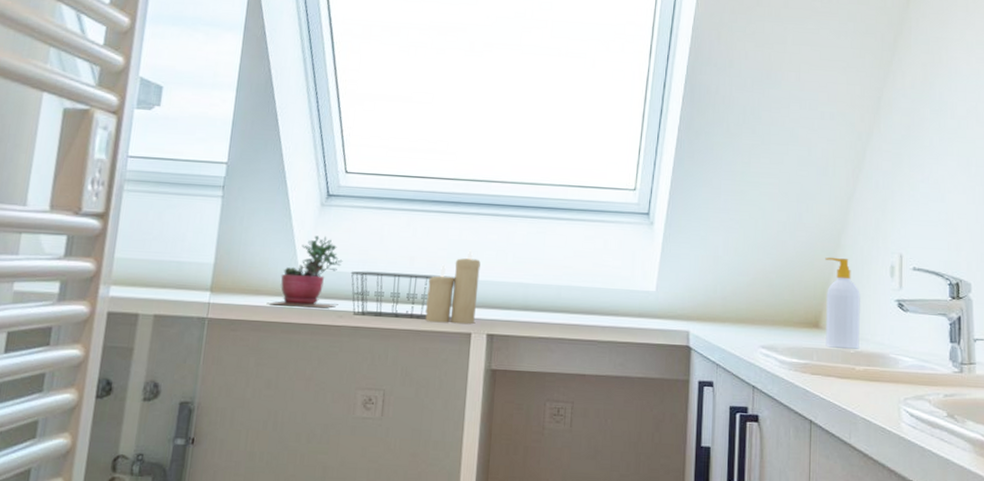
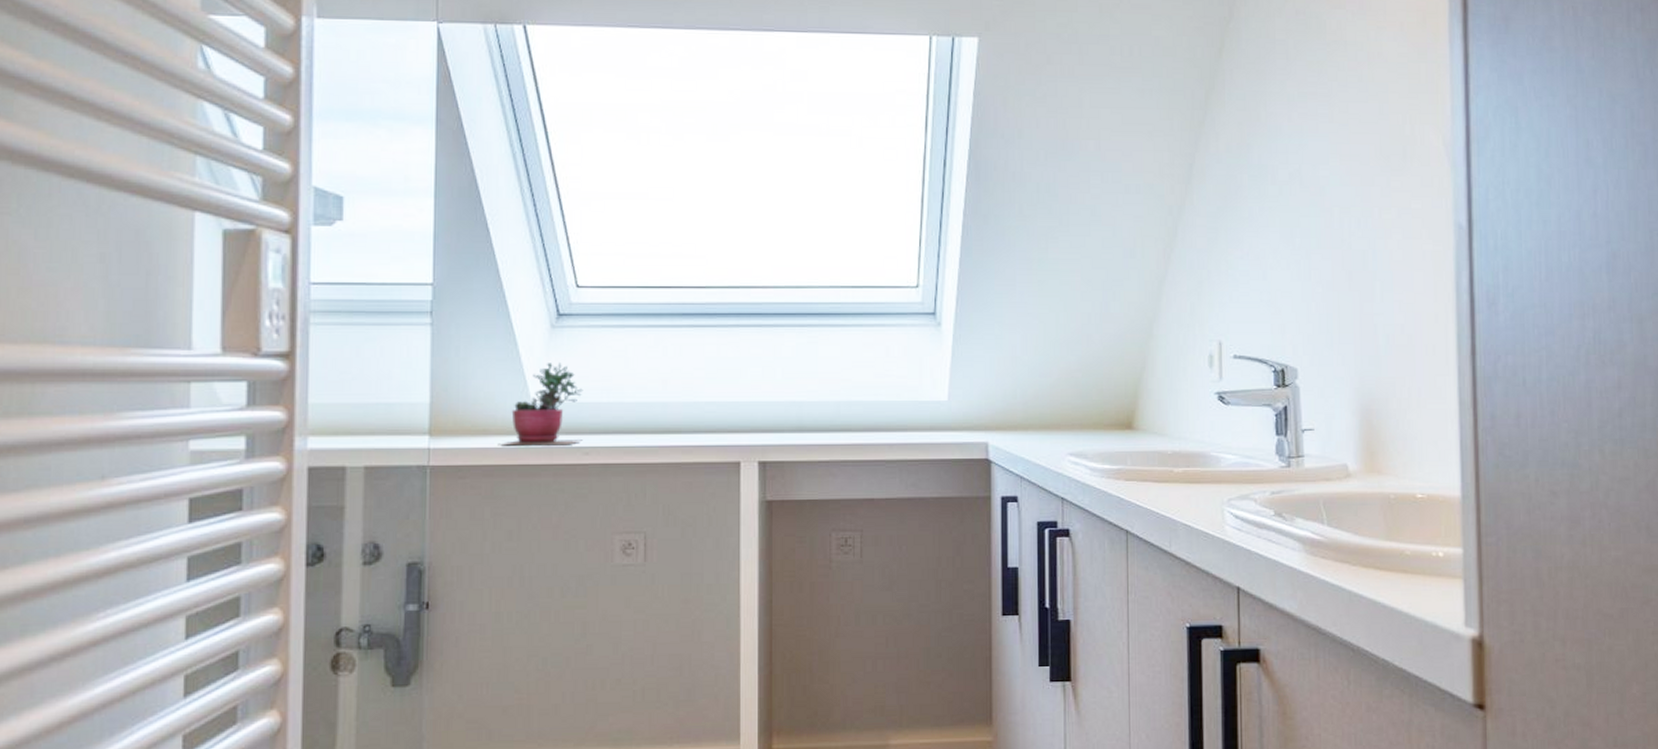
basket: present [350,271,456,321] -> none [593,399,718,452]
candle: present [425,250,481,325] -> none [684,368,745,453]
soap bottle: present [825,257,860,350] -> none [1136,349,1177,451]

